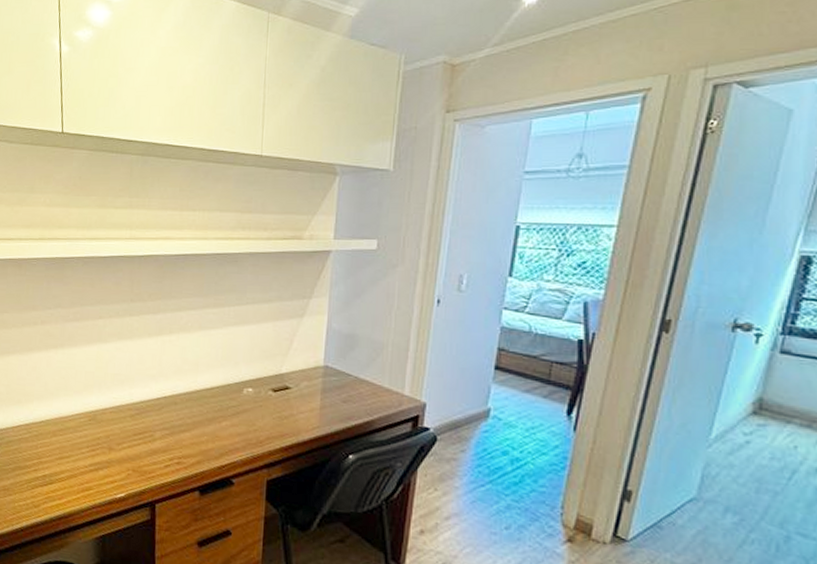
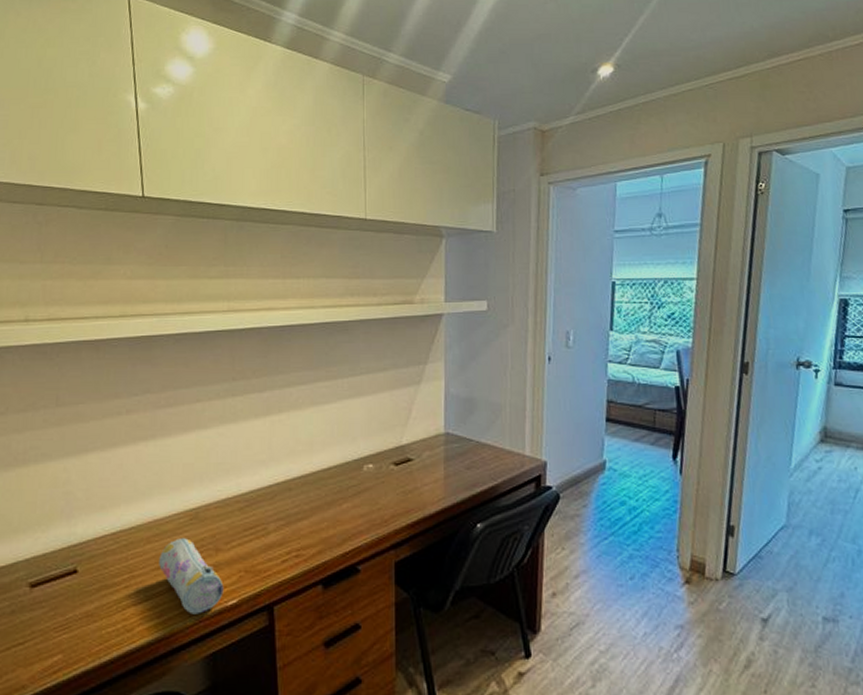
pencil case: none [62,435,114,502] -> present [159,538,224,615]

